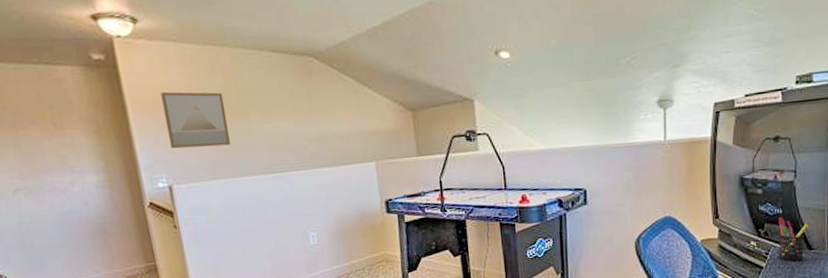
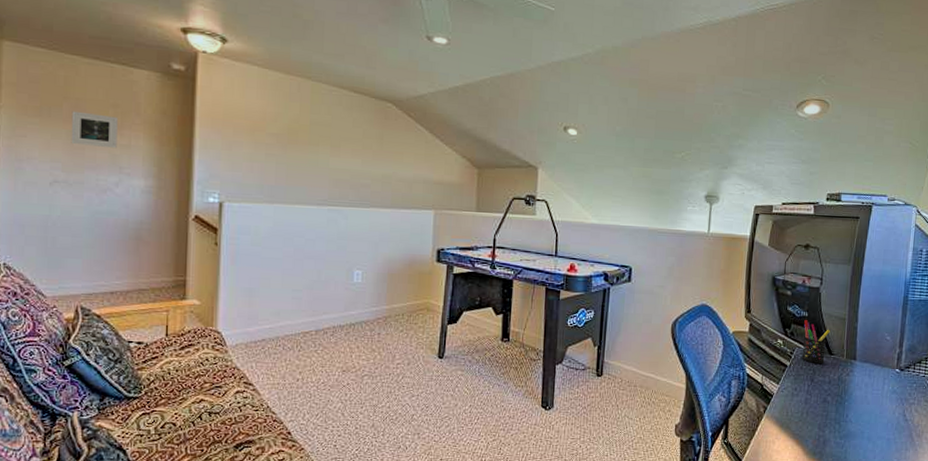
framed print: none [13,117,63,152] -> present [71,111,118,149]
wall art: present [161,91,231,149] -> none [232,110,296,172]

